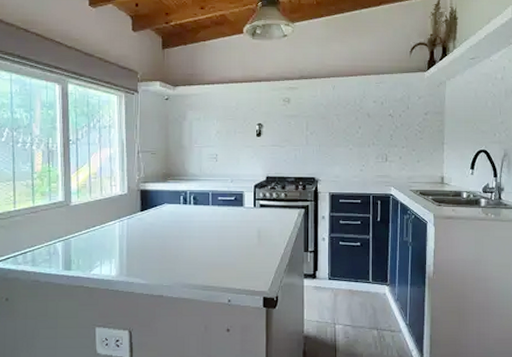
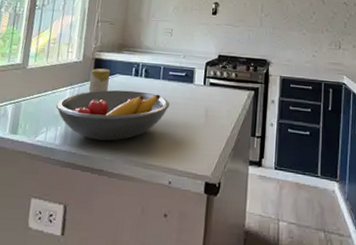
fruit bowl: none [106,218,222,268] -> present [55,90,170,141]
candle: none [138,199,158,224] -> present [88,68,110,93]

